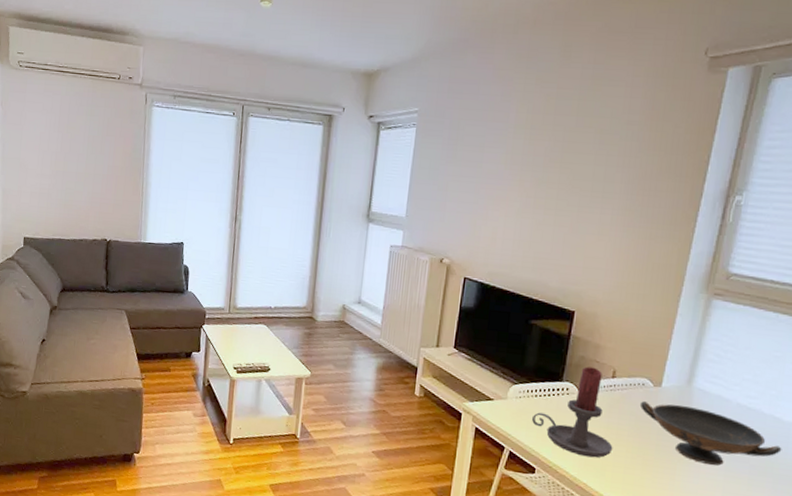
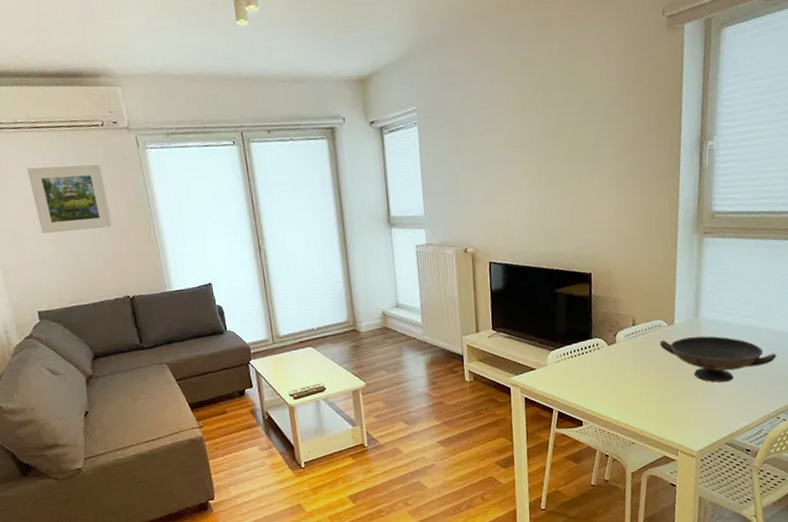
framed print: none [44,106,109,173] -> present [27,164,113,233]
candle holder: present [531,366,613,458] -> none [571,320,644,401]

